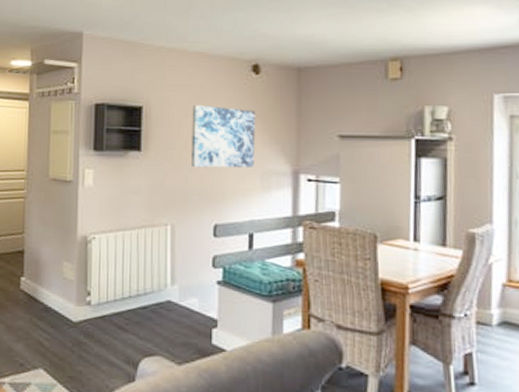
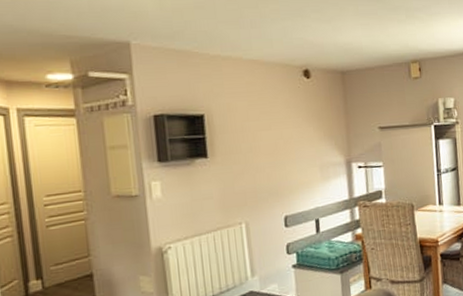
wall art: present [192,105,255,168] -> none [252,109,314,168]

